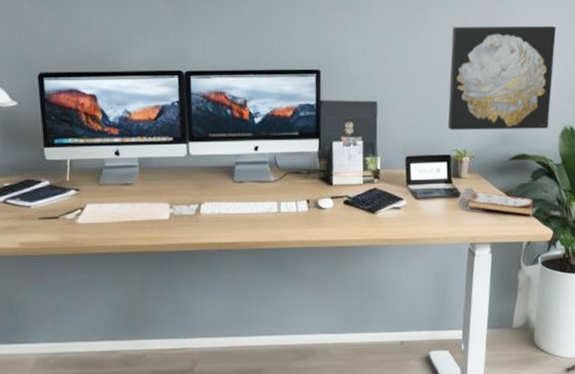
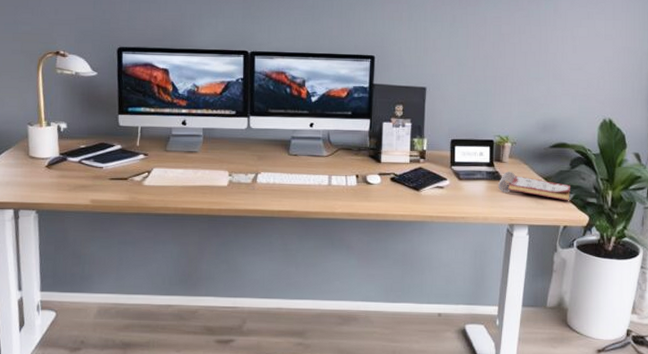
wall art: present [447,25,556,130] -> none [492,22,599,120]

